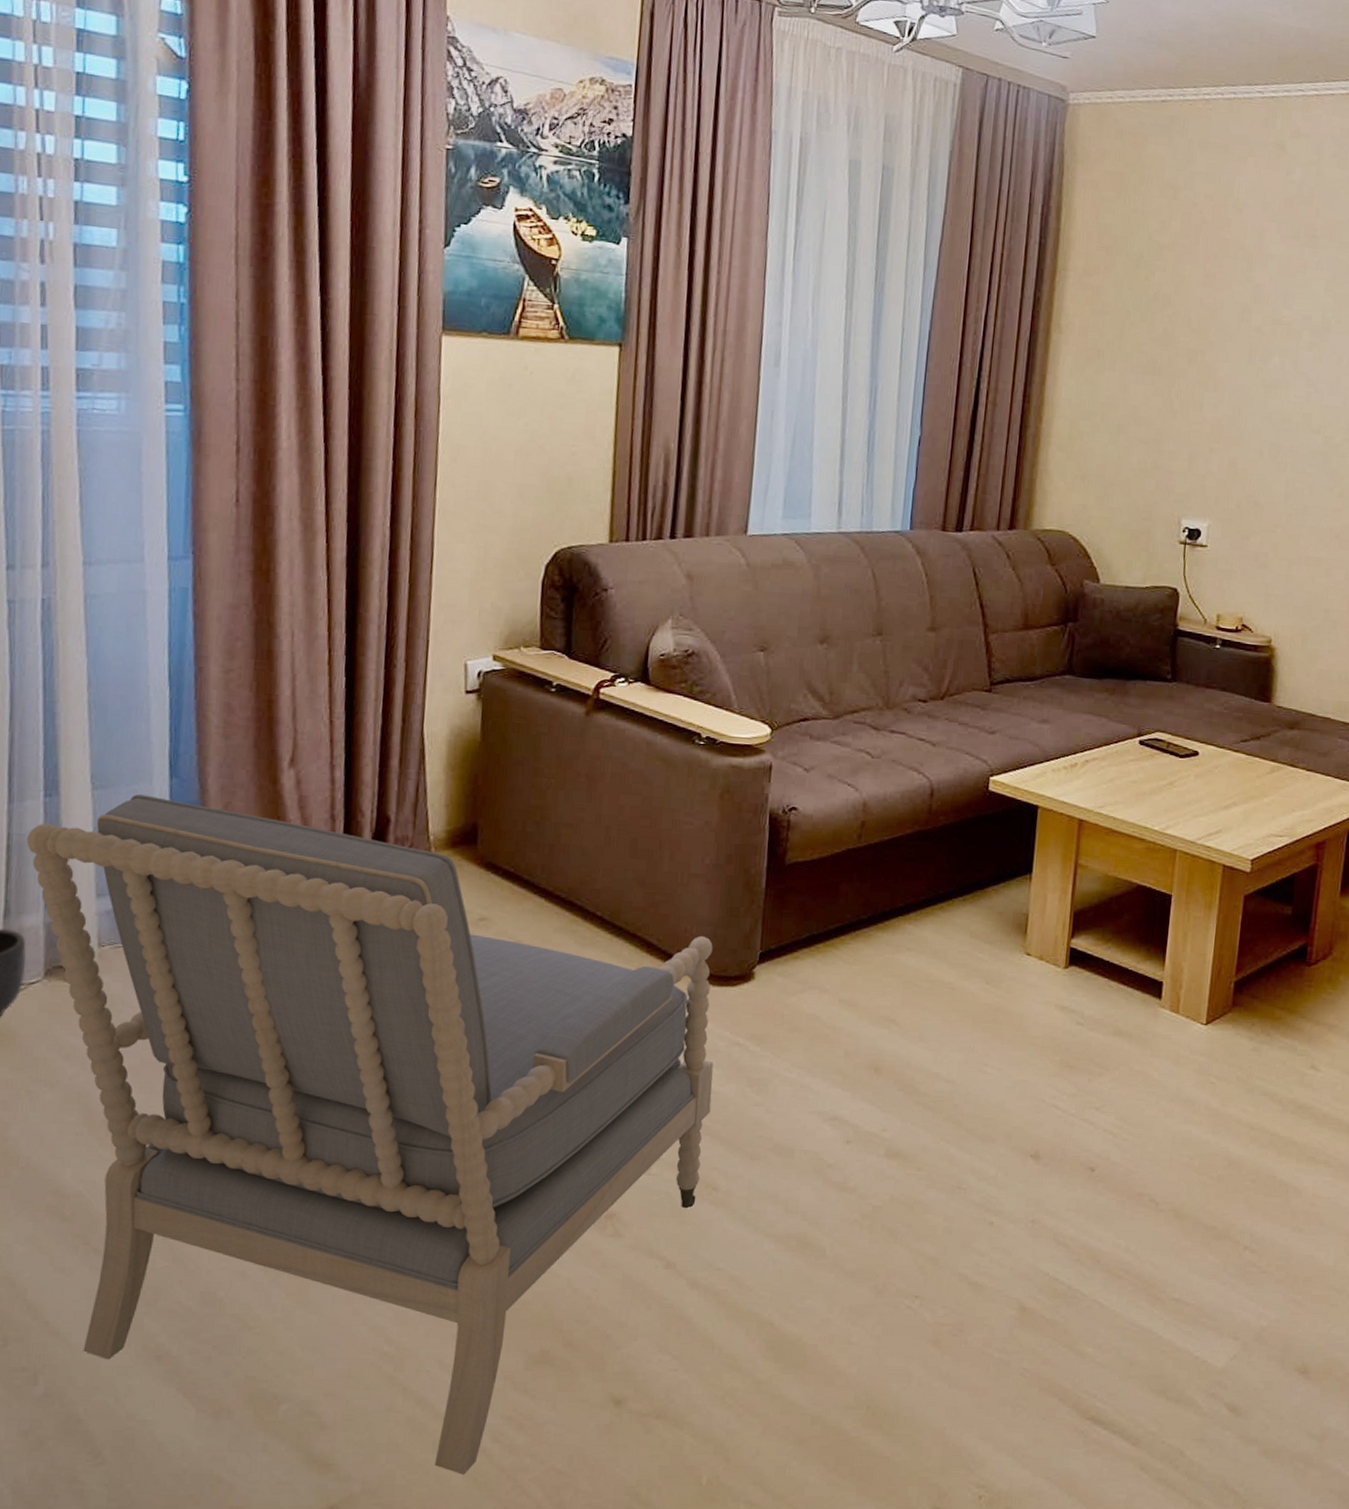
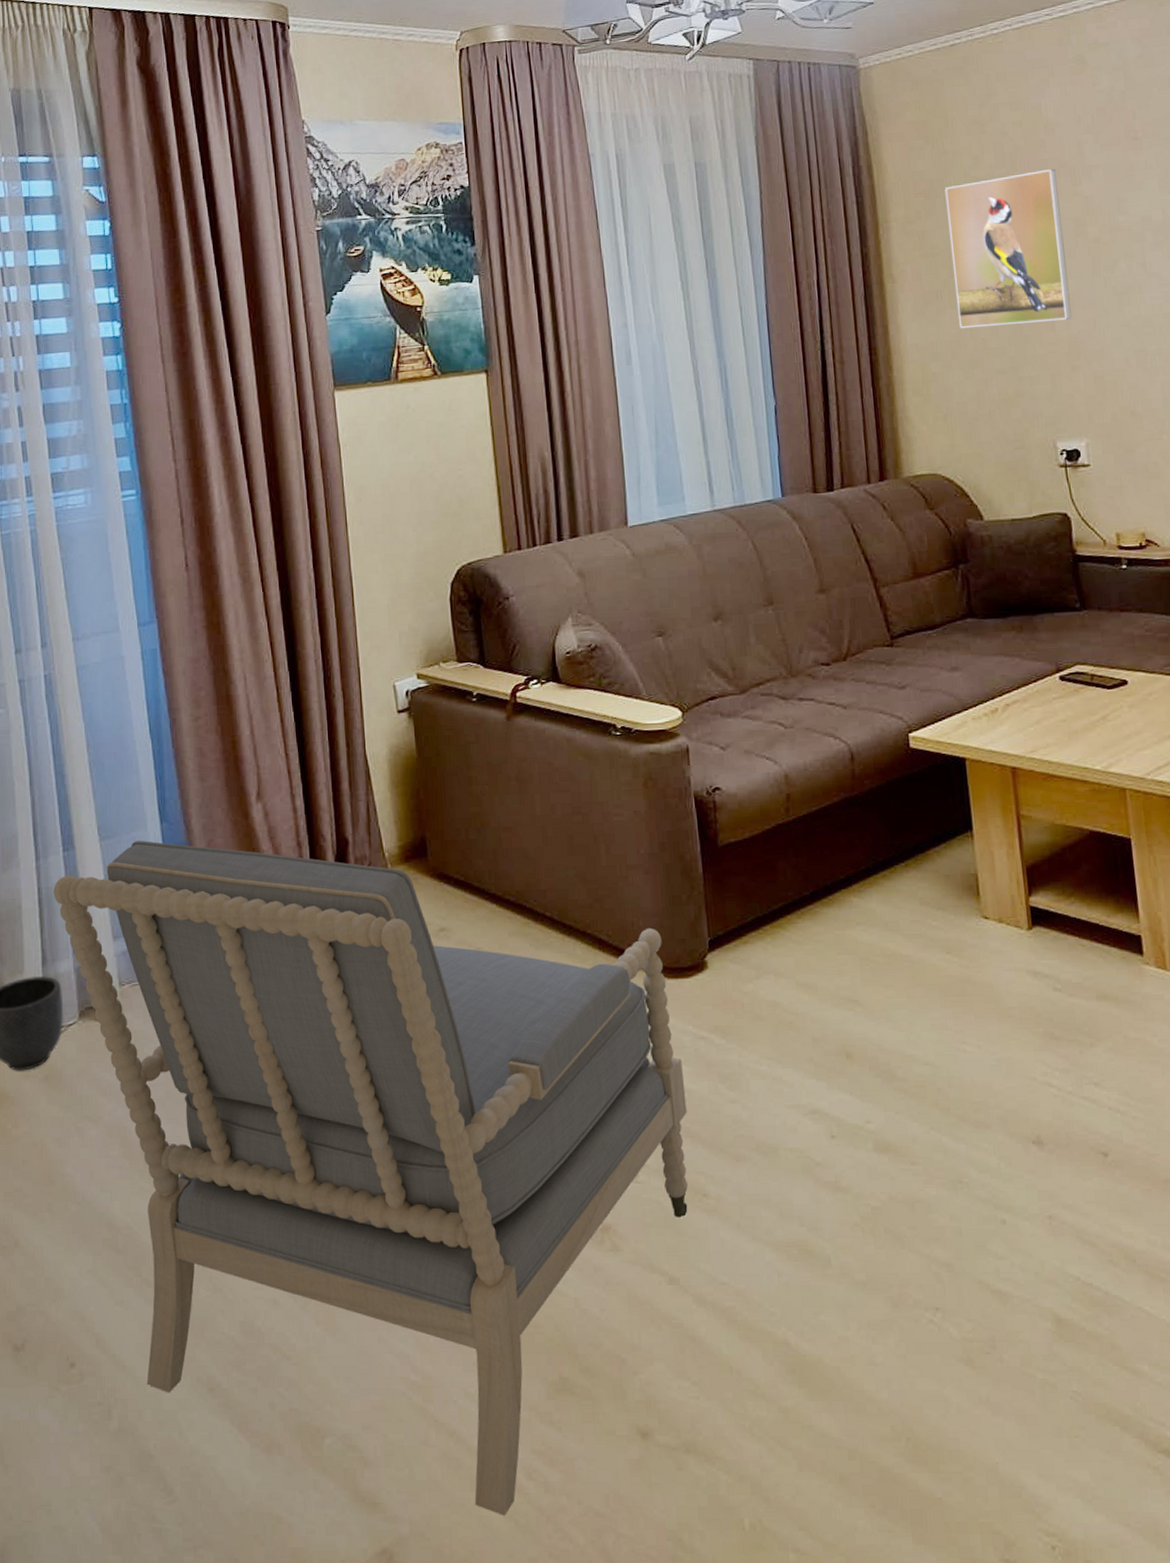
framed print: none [1115,246,1235,402] -> present [944,169,1072,329]

